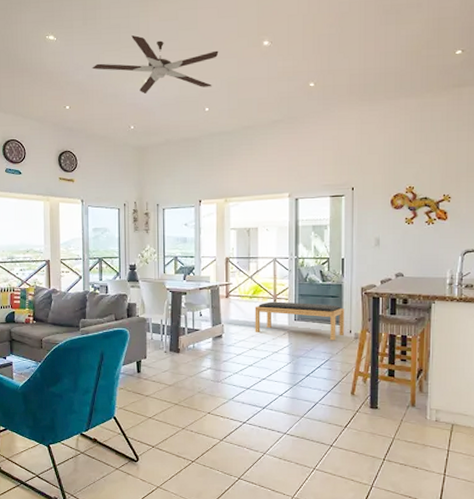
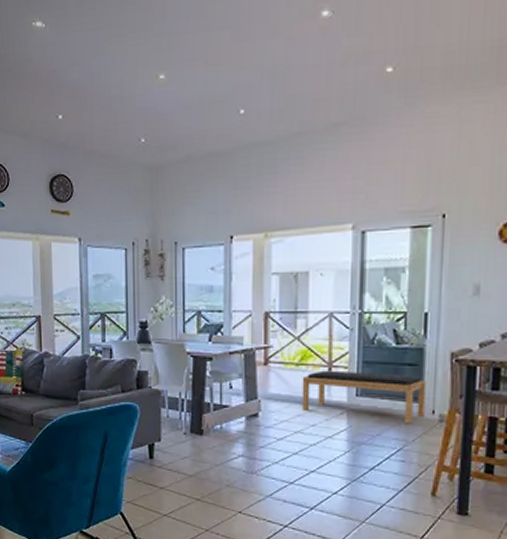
ceiling fan: present [92,35,219,93] -> none [91,14,259,94]

